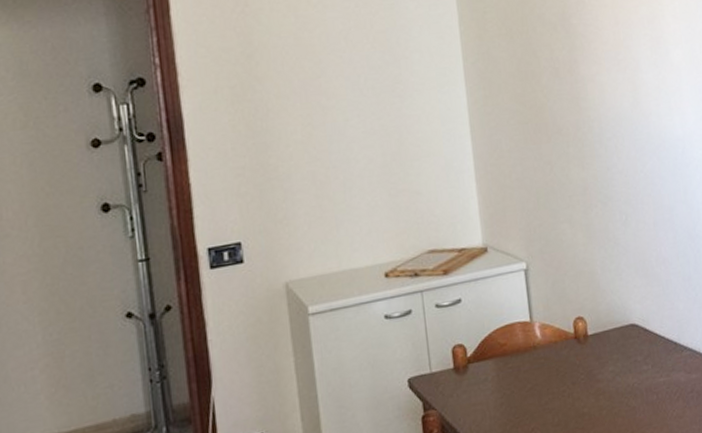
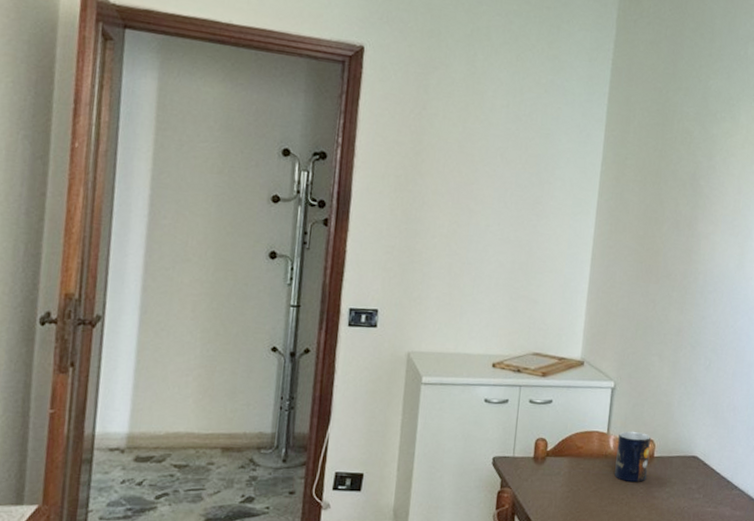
mug: none [543,311,585,371] -> present [614,430,651,482]

